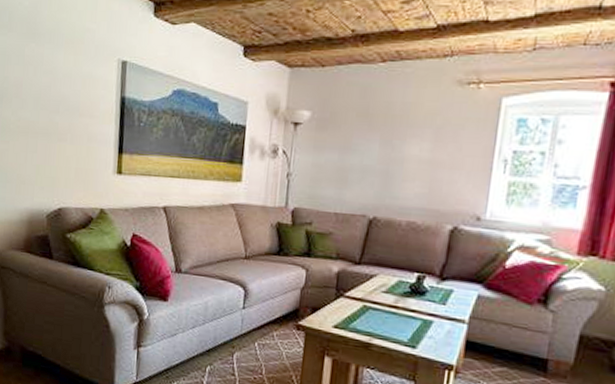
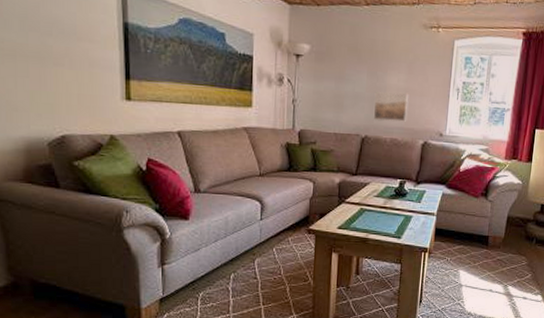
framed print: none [385,164,435,201] -> present [373,92,409,122]

